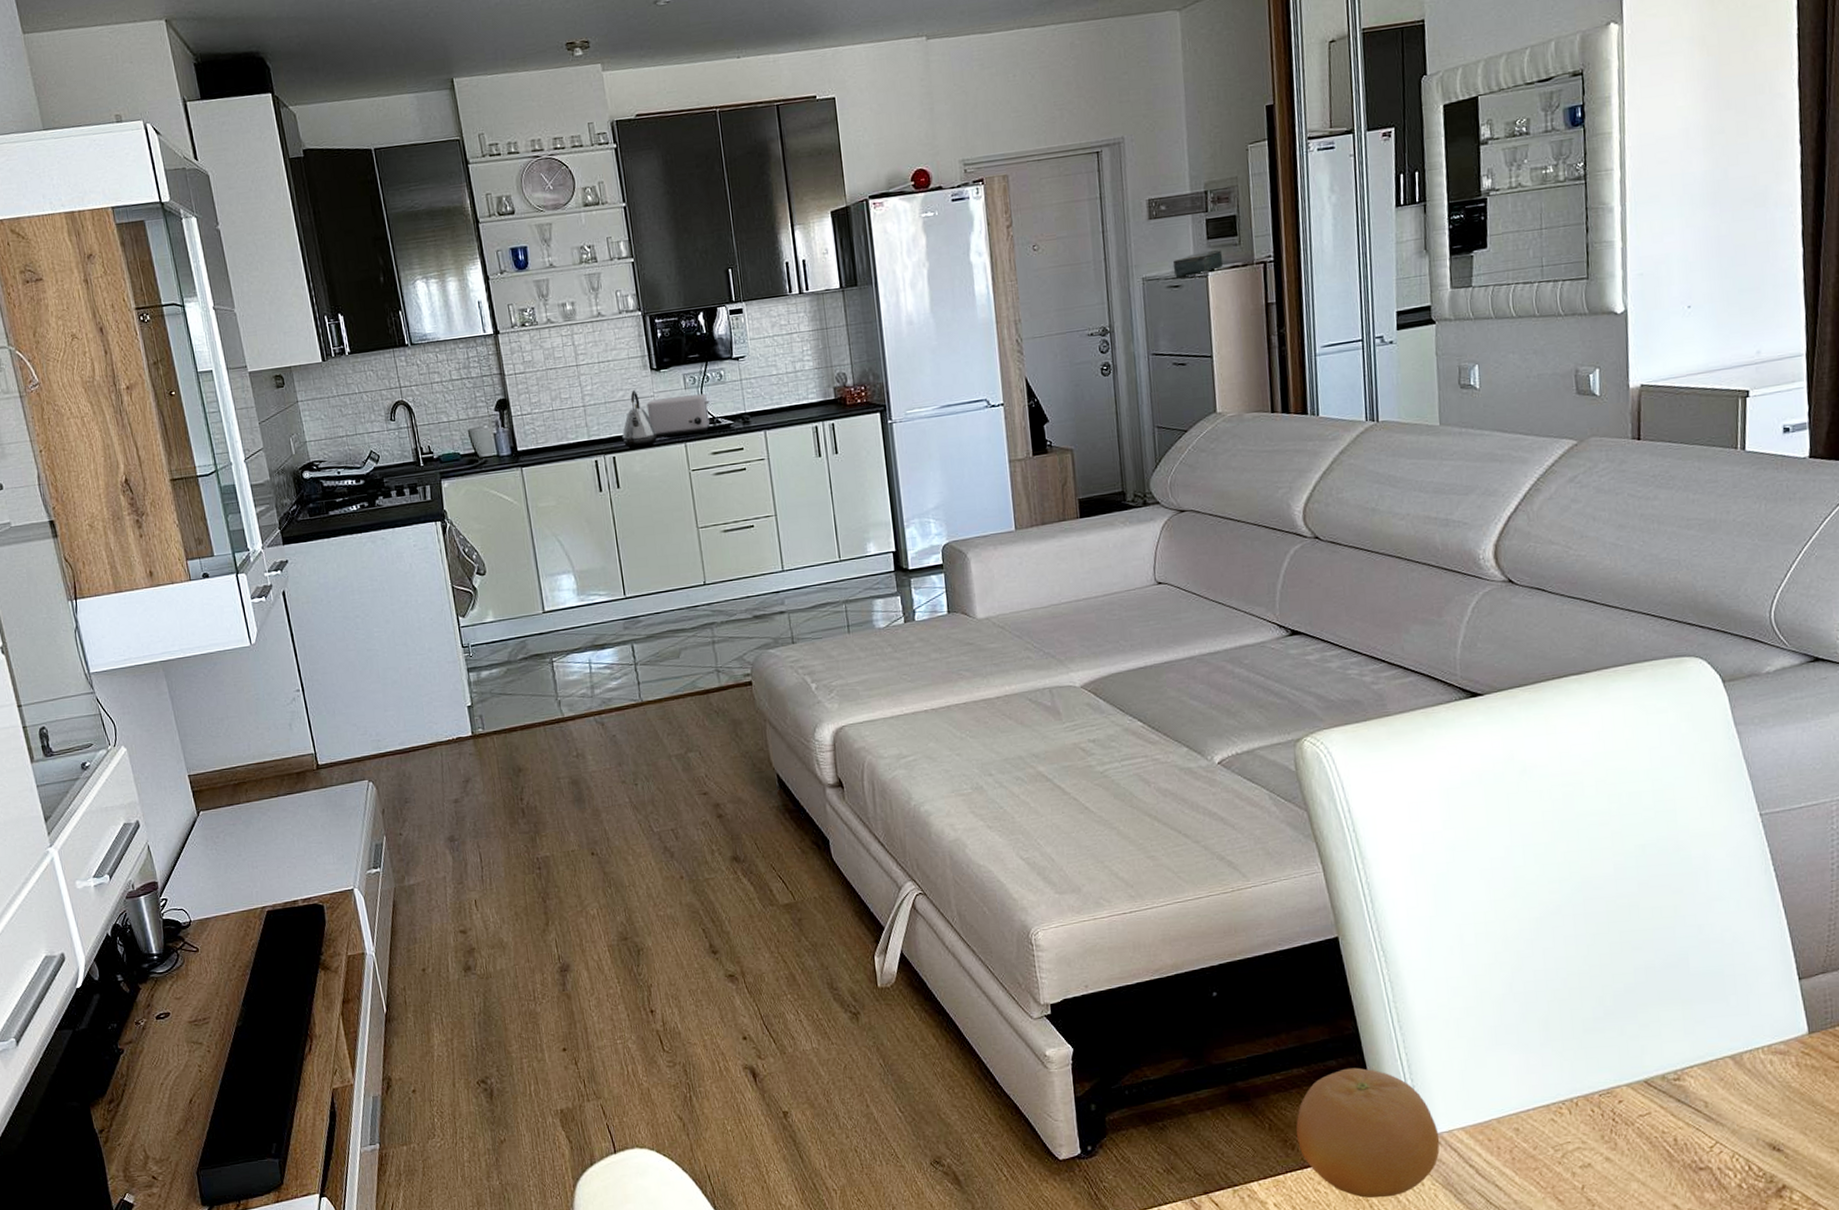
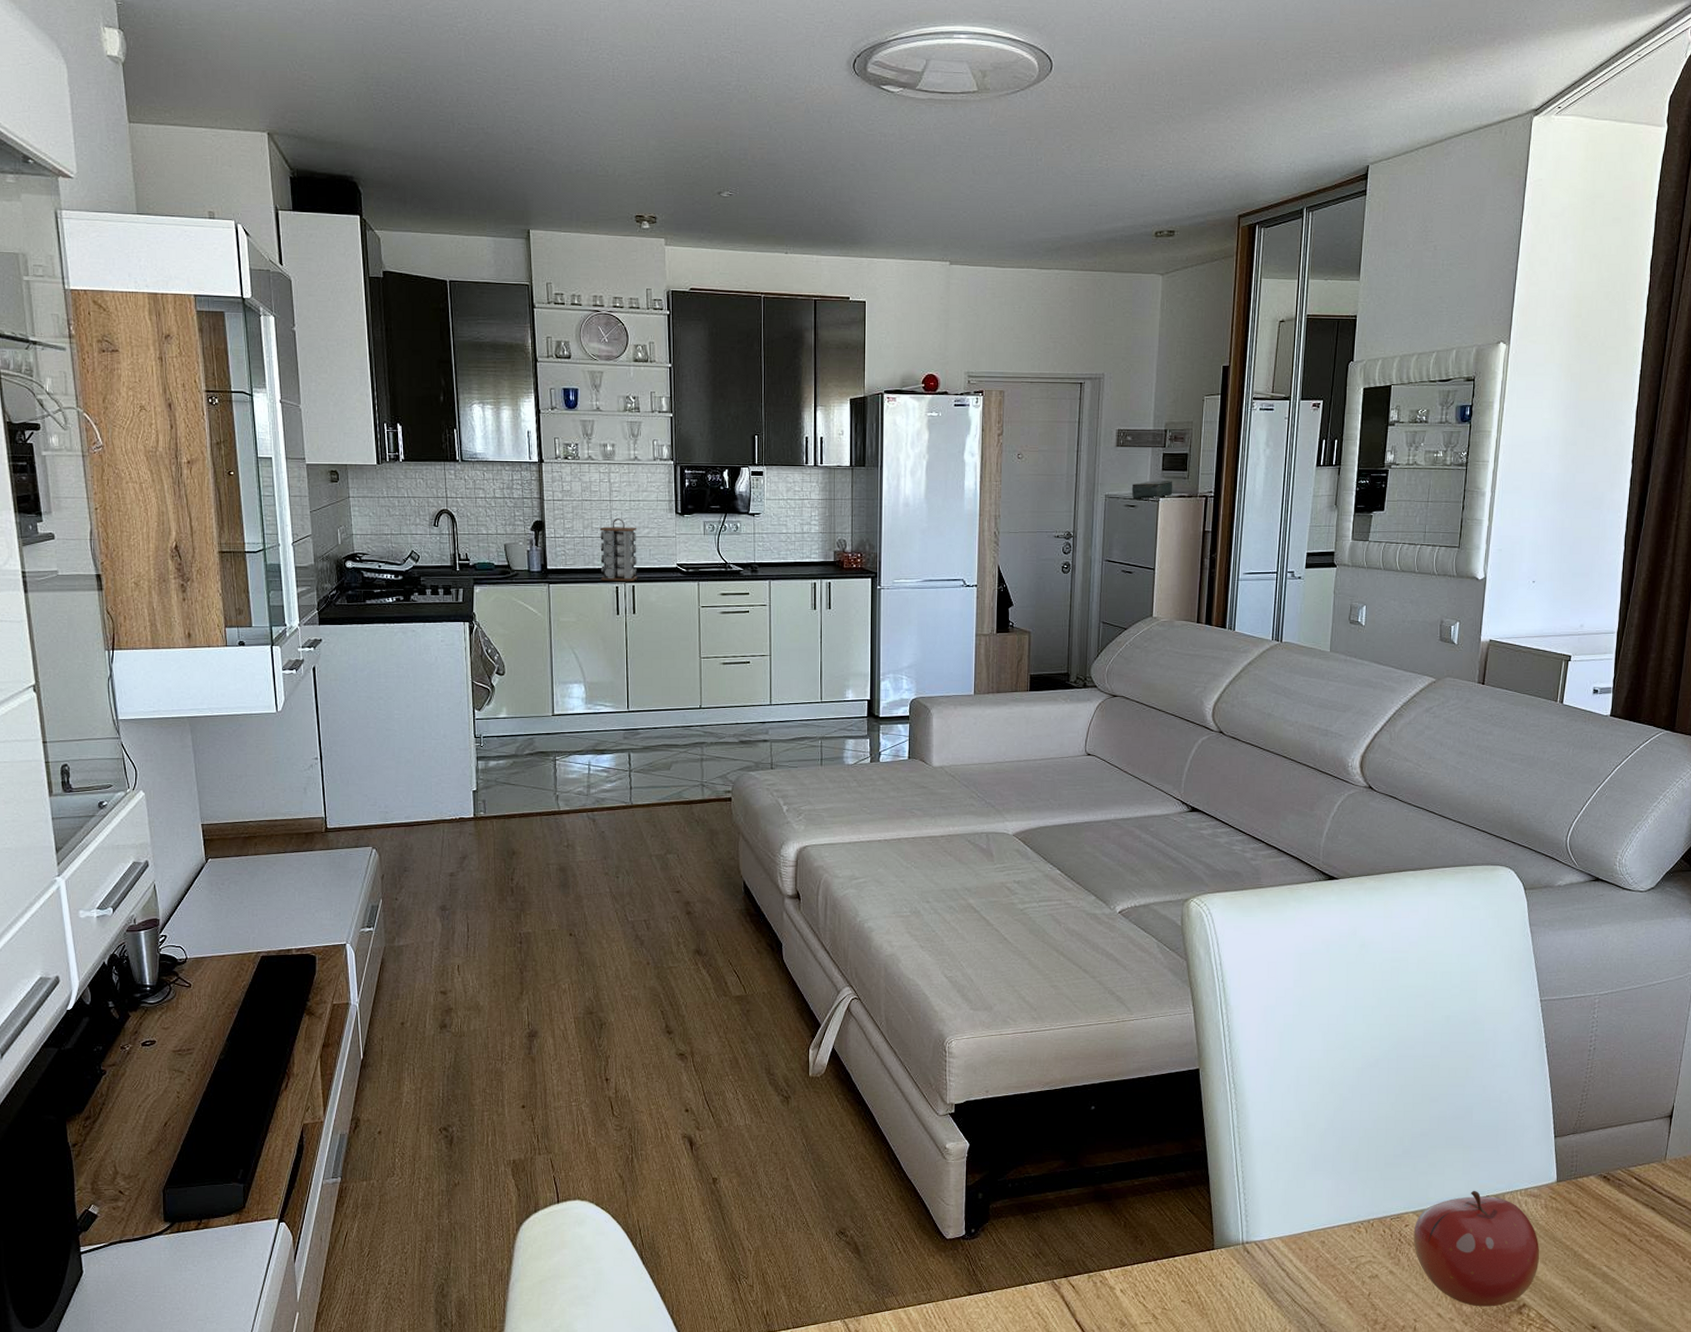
spice rack: none [569,384,618,457] -> present [599,518,638,582]
kettle: present [622,390,658,448] -> none [643,530,675,580]
toaster: present [646,394,710,438] -> none [668,540,724,575]
fruit: present [1296,1067,1440,1199] -> none [1146,1180,1261,1291]
fruit: none [1630,1052,1797,1193] -> present [1413,1190,1539,1307]

